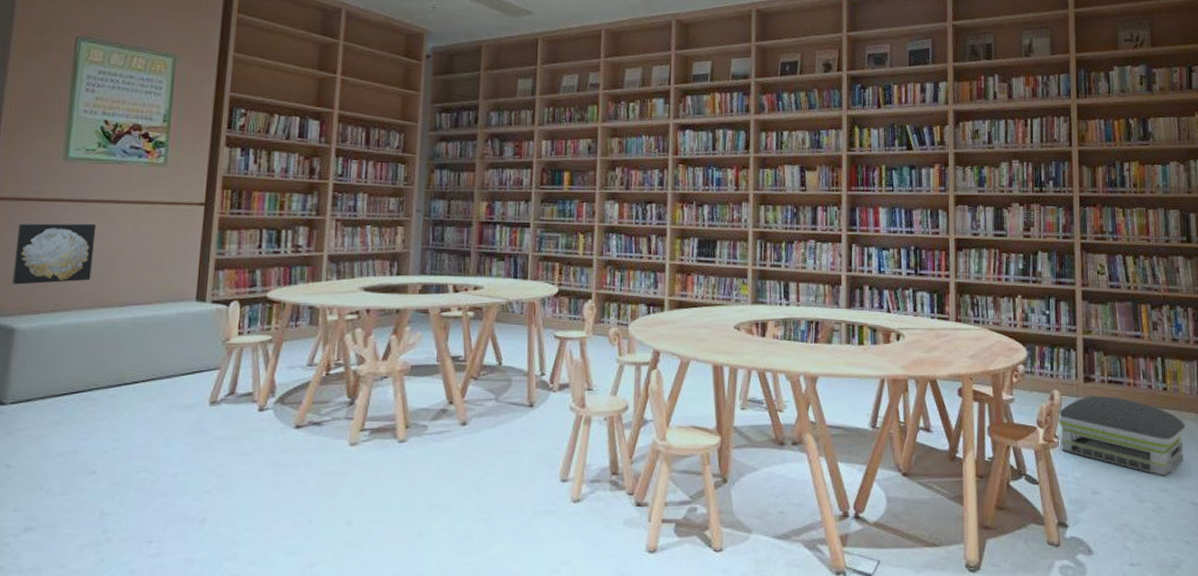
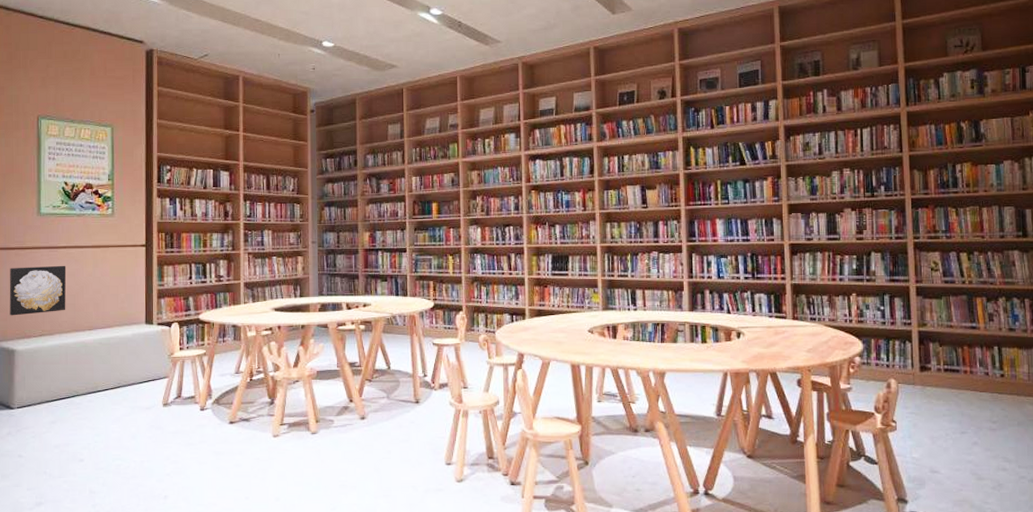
air purifier: present [1057,396,1187,477] -> none [894,384,1025,457]

